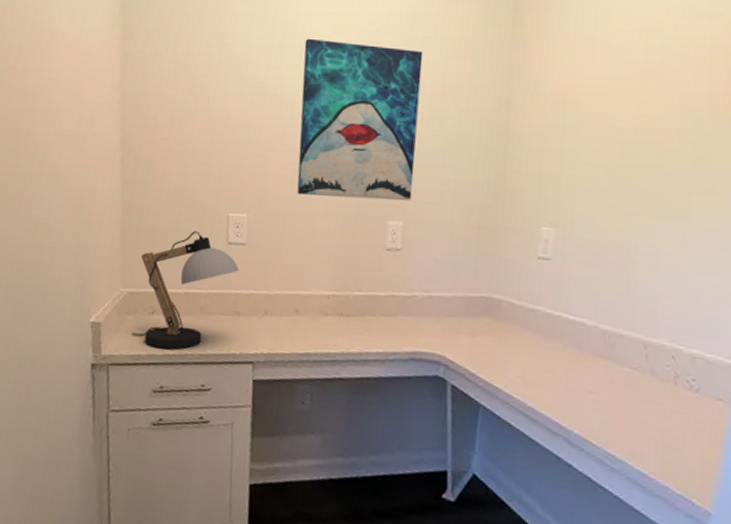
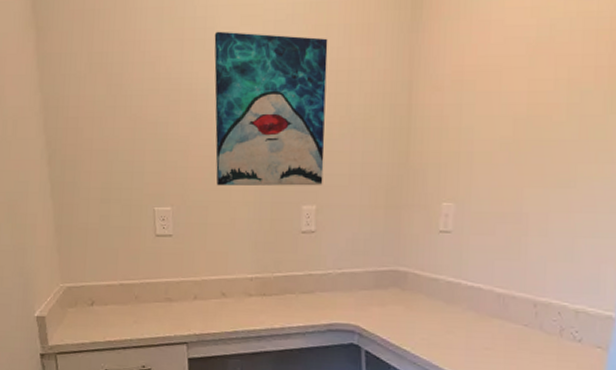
desk lamp: present [132,231,240,349] -> none [75,226,168,336]

